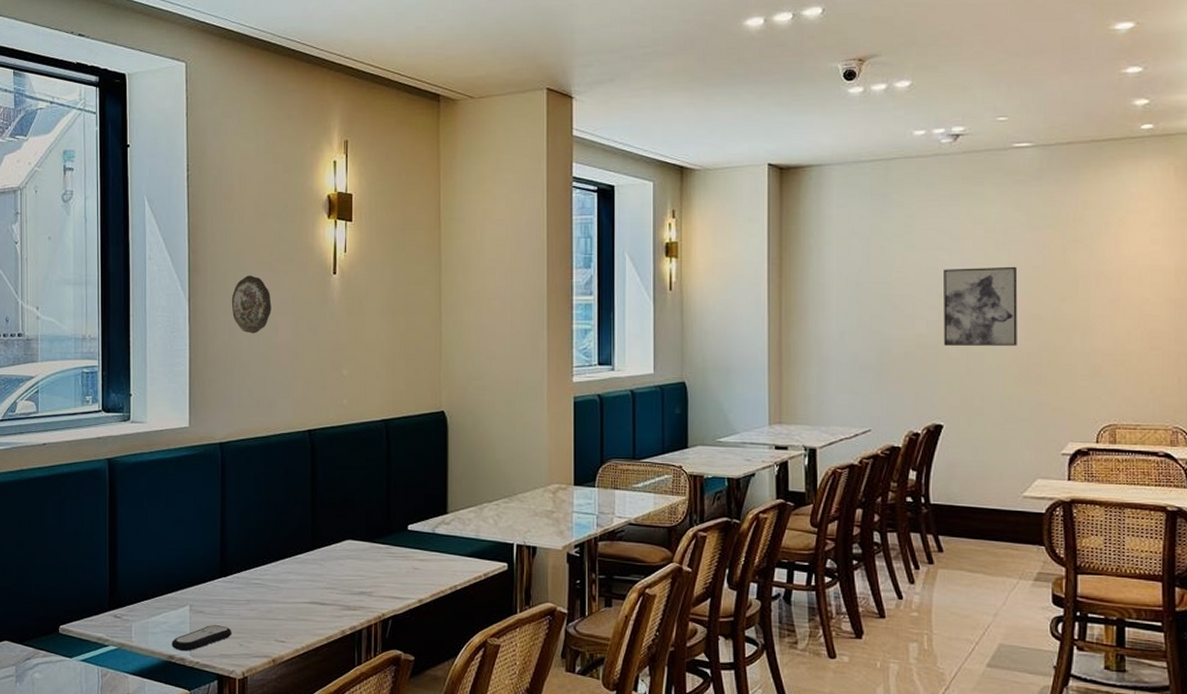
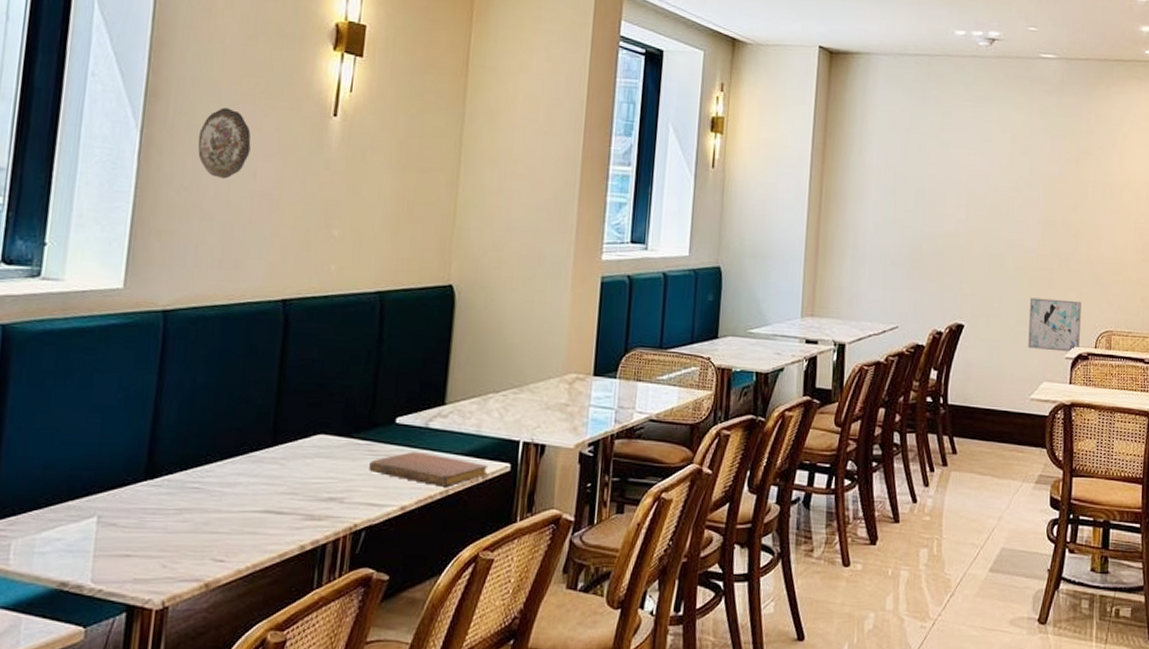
remote control: present [172,625,232,652] -> none [66,541,154,577]
notebook: none [390,553,489,583] -> present [369,451,489,487]
wall art: present [943,266,1018,346] -> none [969,169,1038,250]
wall art: none [1017,394,1079,448] -> present [1028,297,1082,352]

